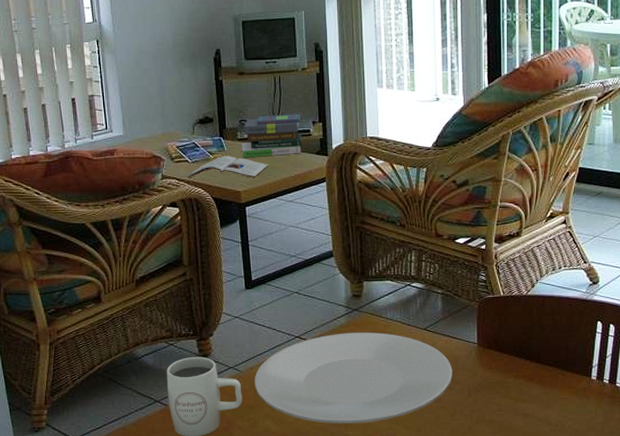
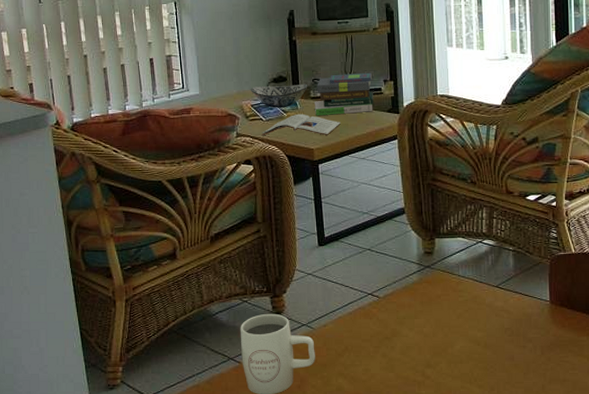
decorative bowl: none [175,125,235,150] -> present [250,83,308,108]
plate: present [254,332,452,424] -> none [327,289,525,382]

